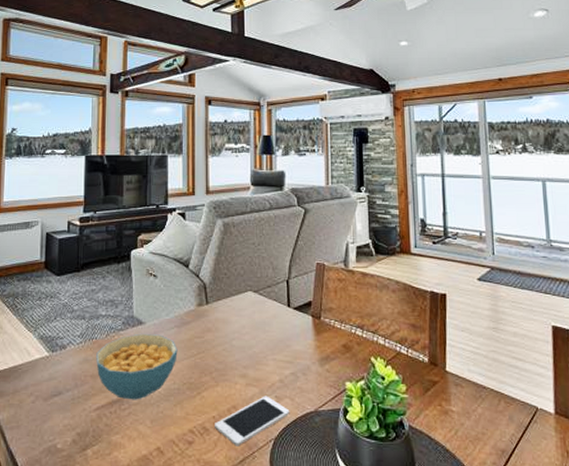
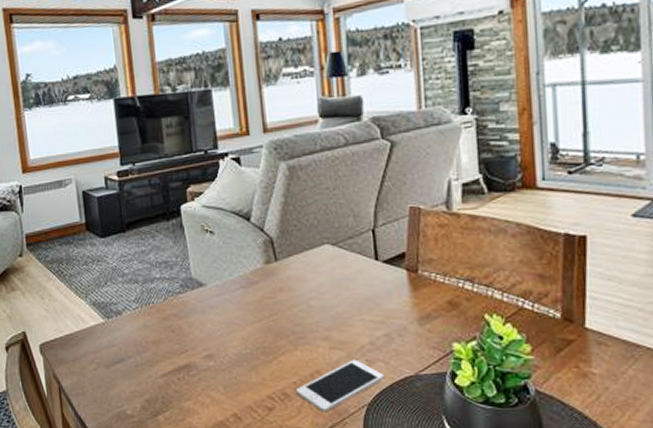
cereal bowl: present [96,333,178,400] -> none [155,295,247,366]

